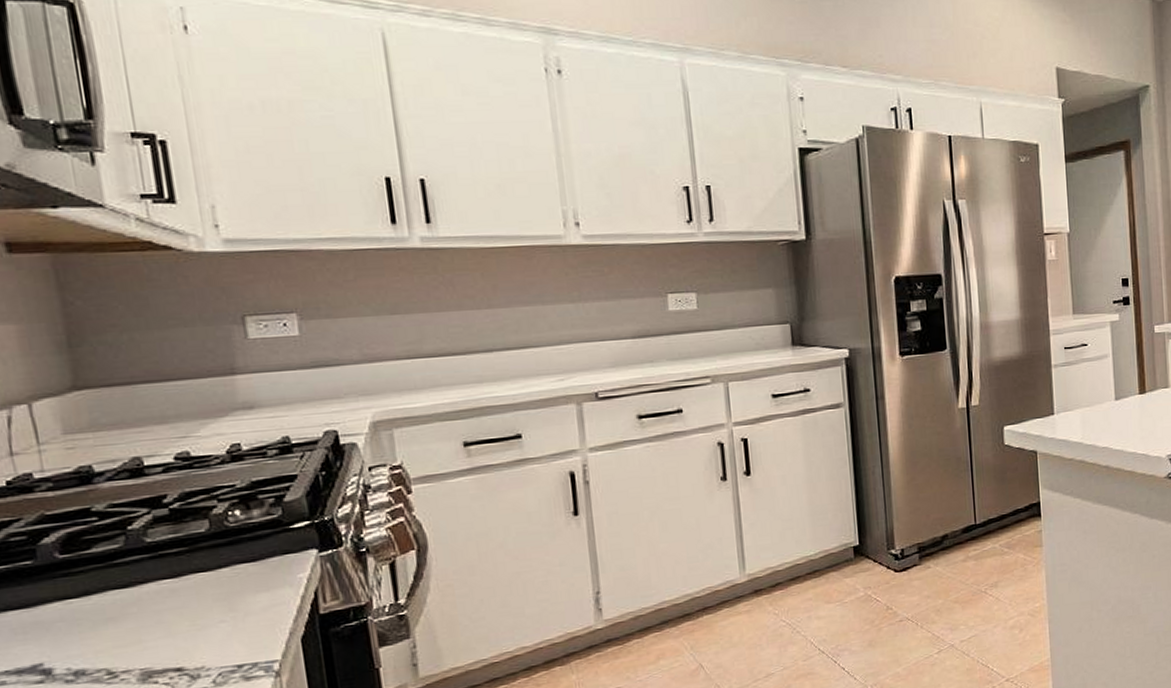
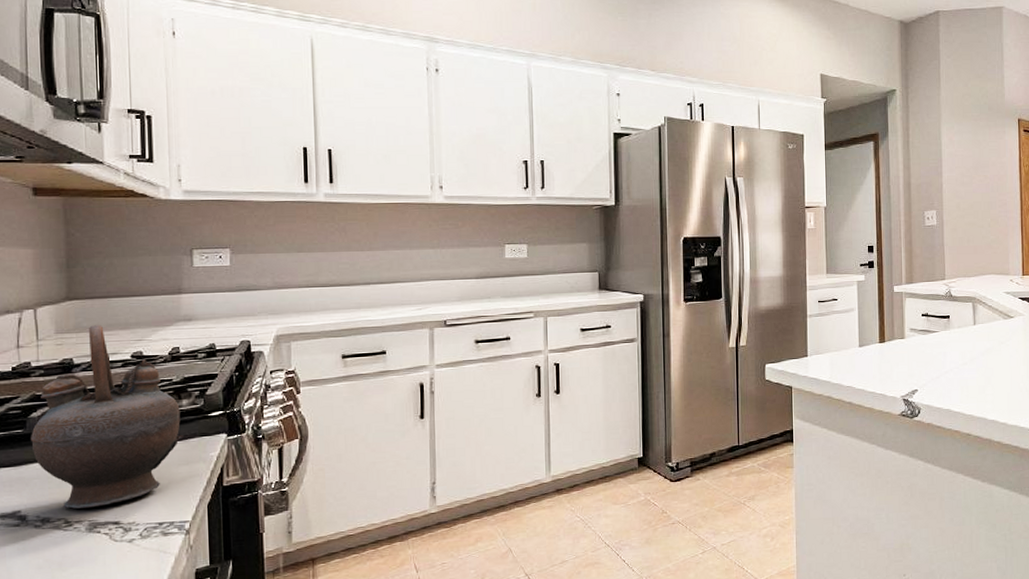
teapot: none [44,420,259,656] -> present [31,325,184,509]

